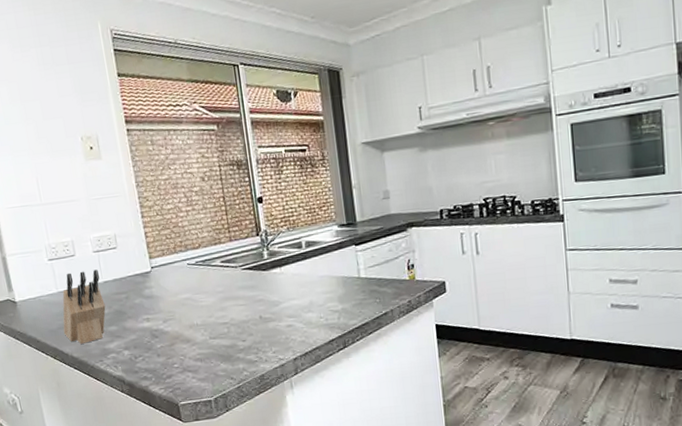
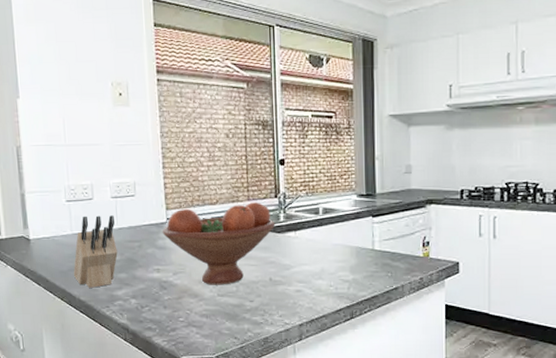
fruit bowl: none [147,241,260,329] -> present [162,201,276,285]

